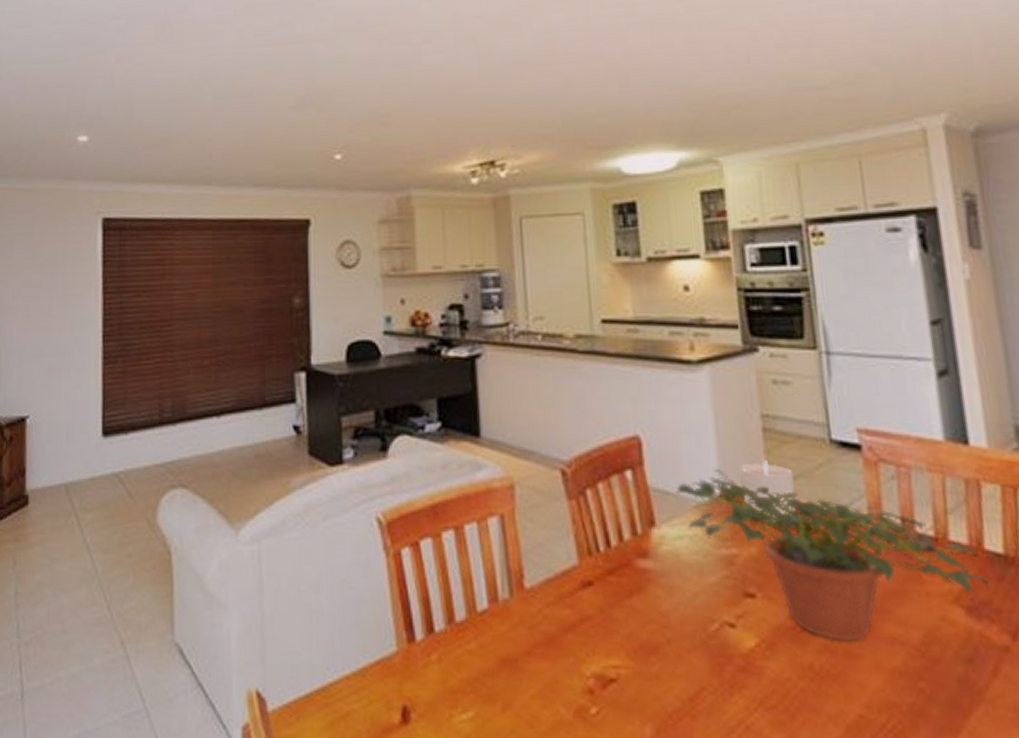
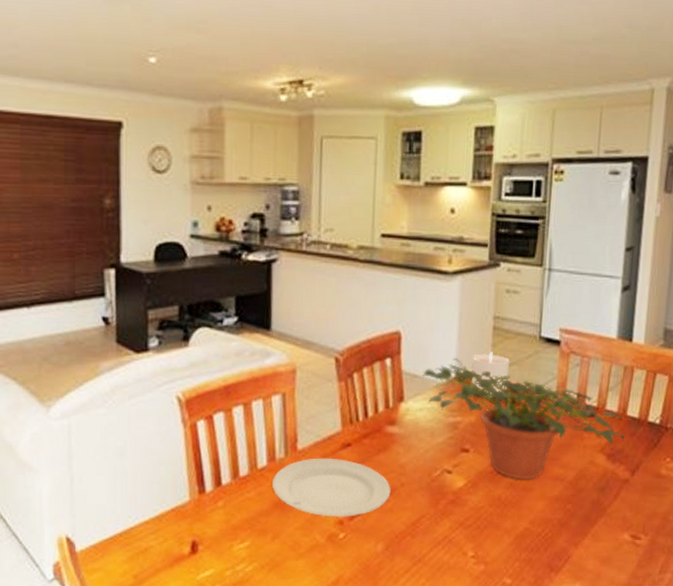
plate: none [497,599,654,684] -> present [272,458,391,517]

